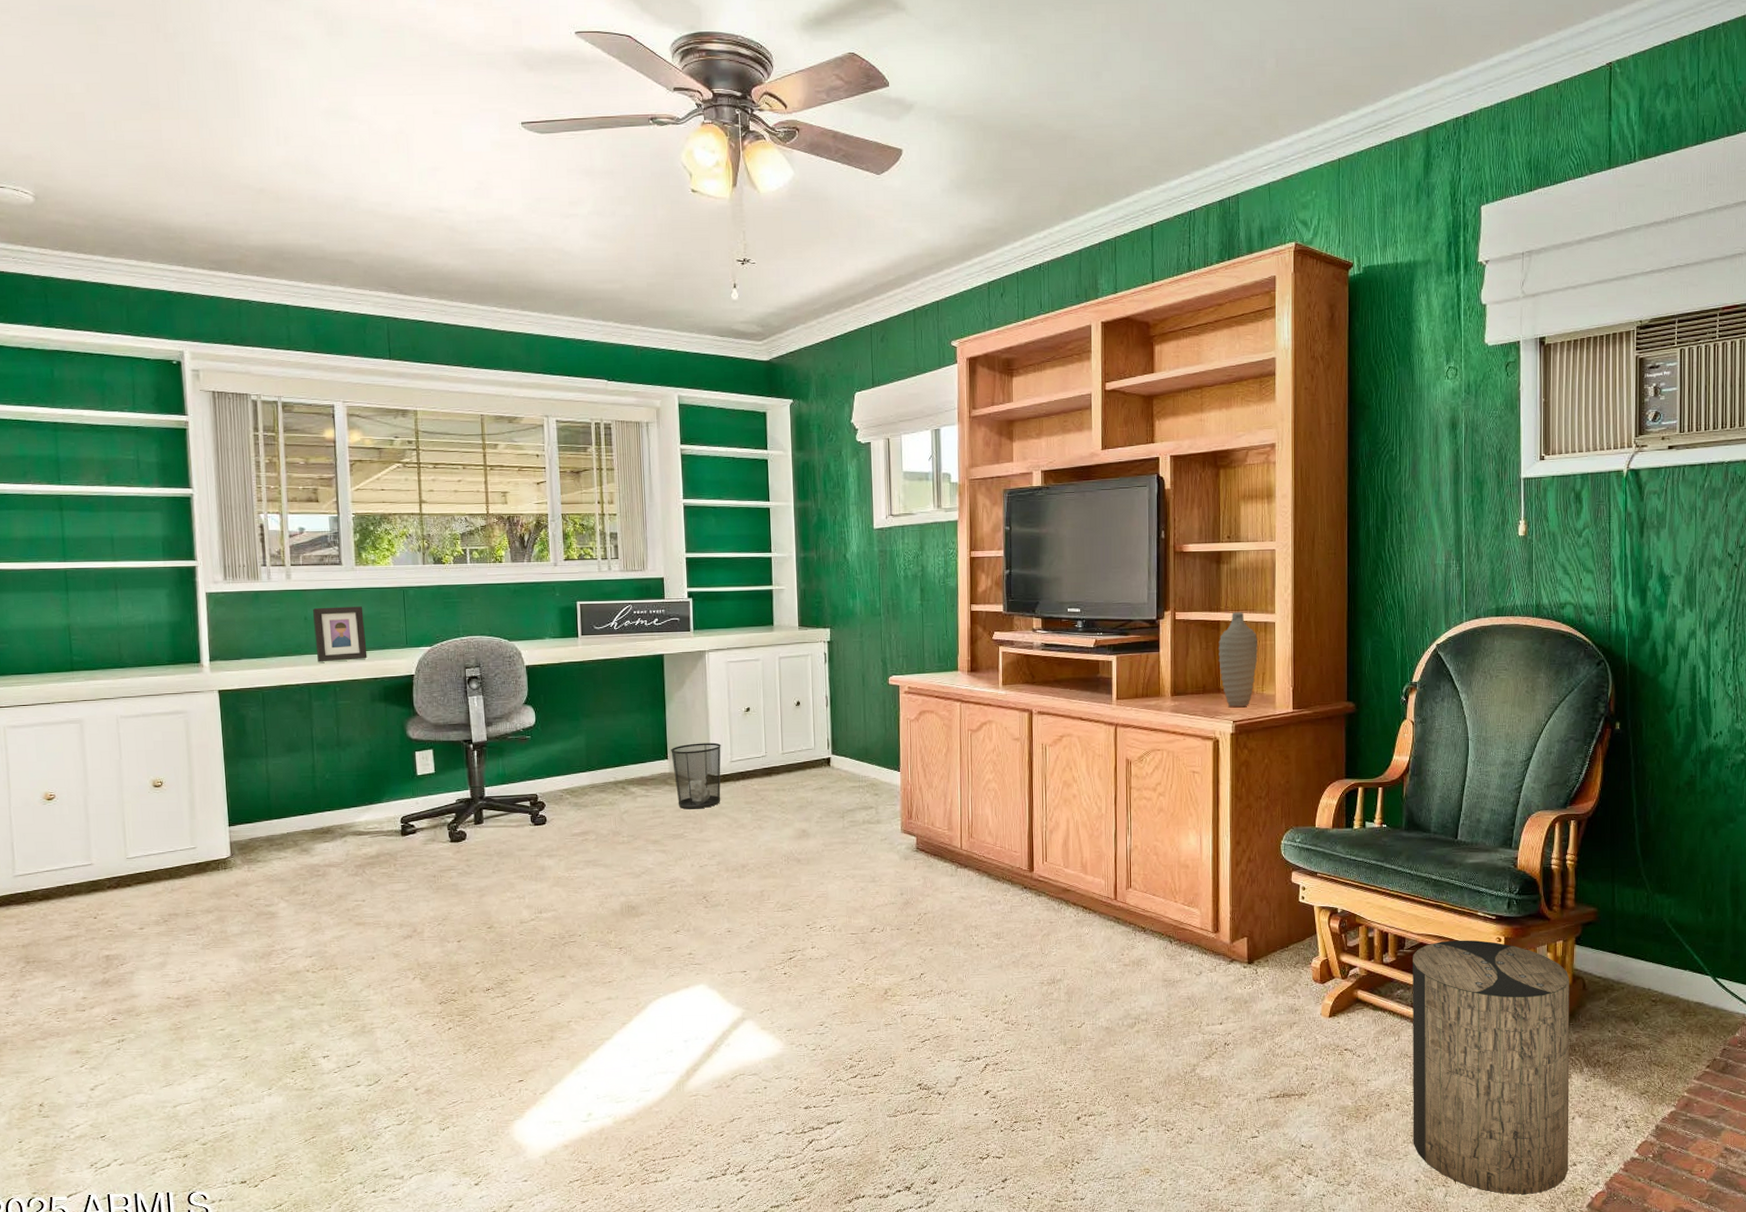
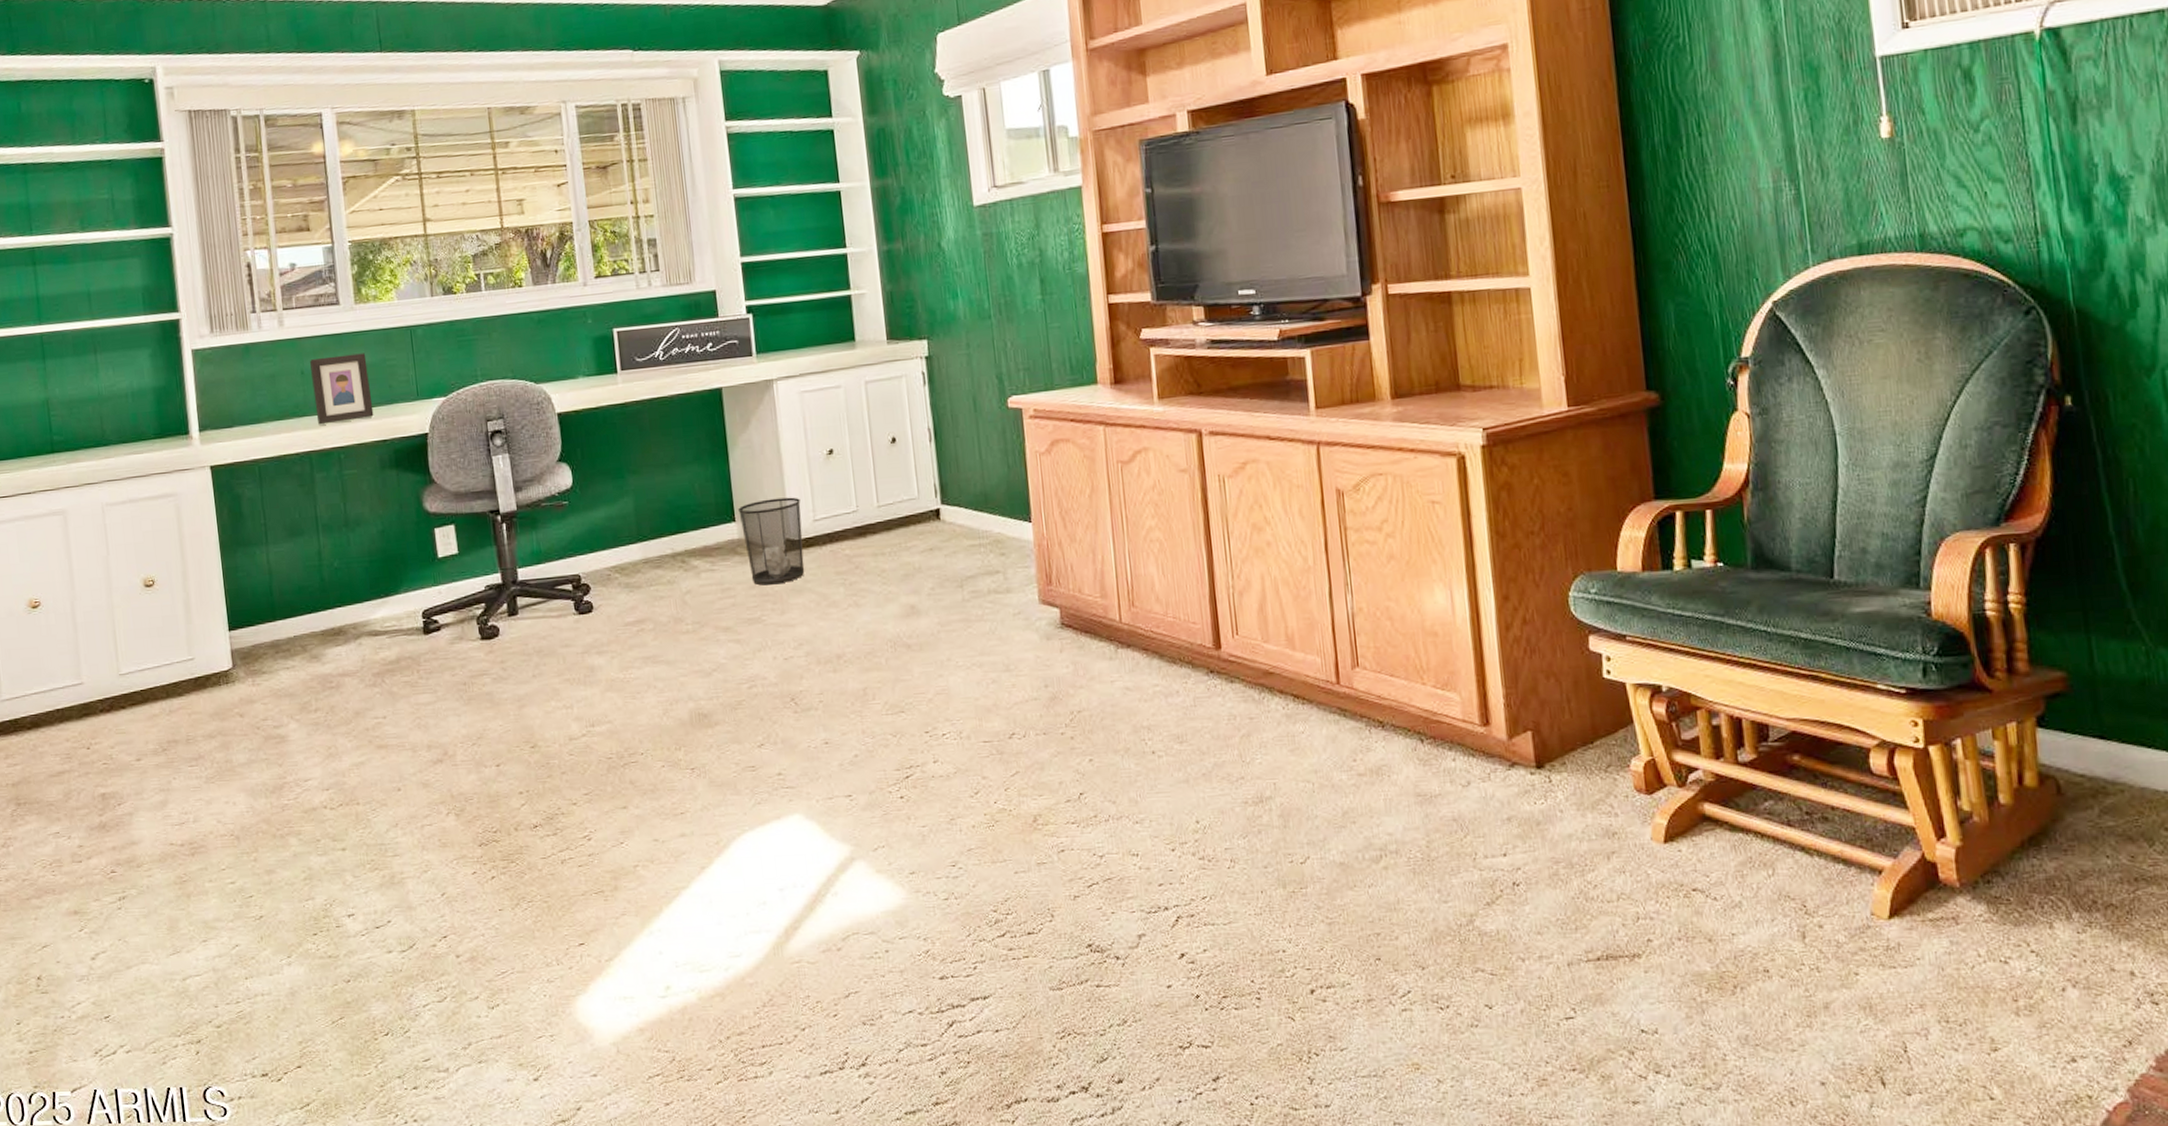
decorative vase: present [1218,612,1258,708] -> none [1452,277,1511,411]
log: present [1413,940,1570,1195] -> none [1782,725,2065,1105]

